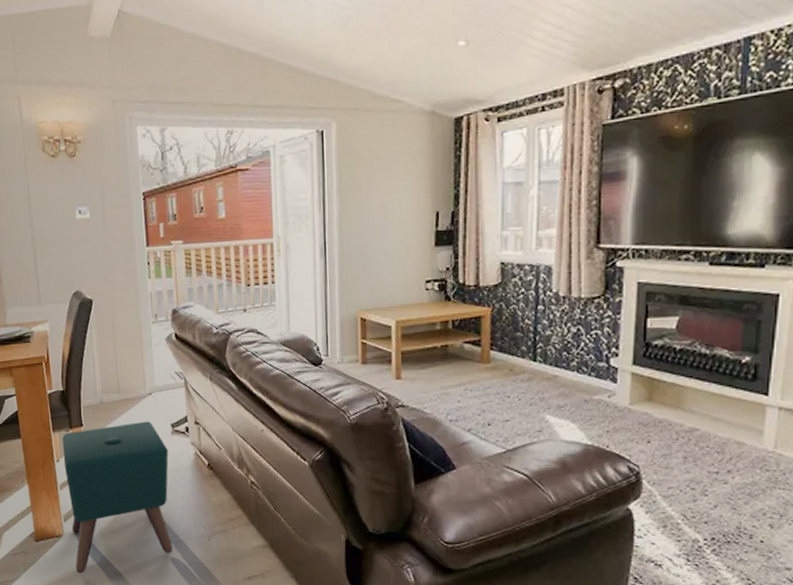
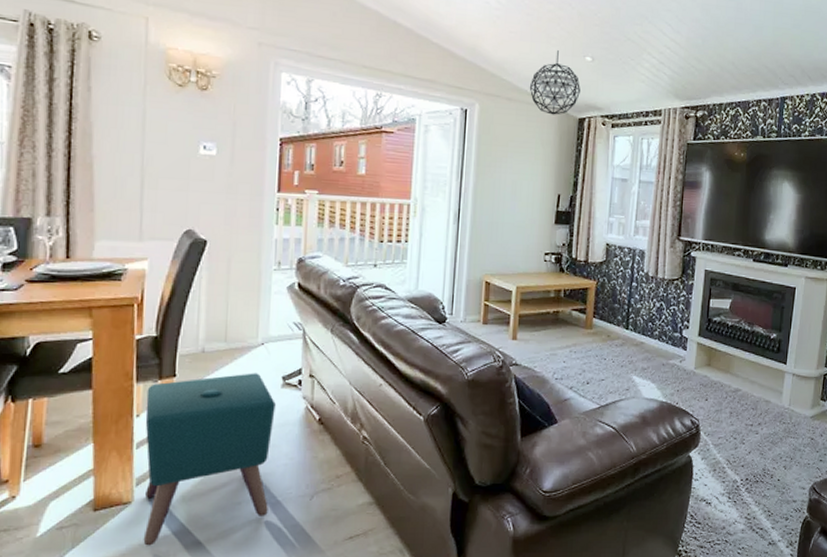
pendant light: none [391,41,454,120] -> present [529,50,580,115]

